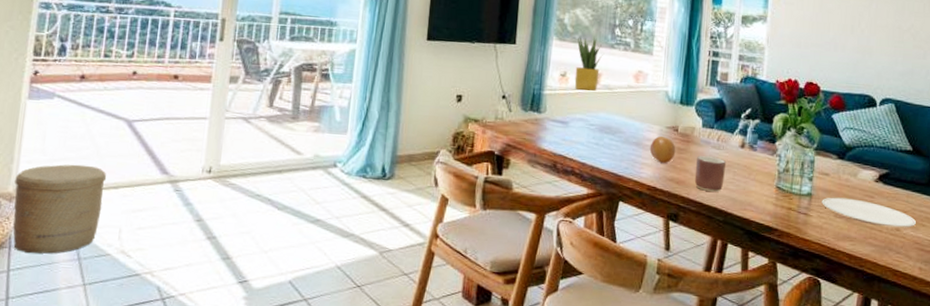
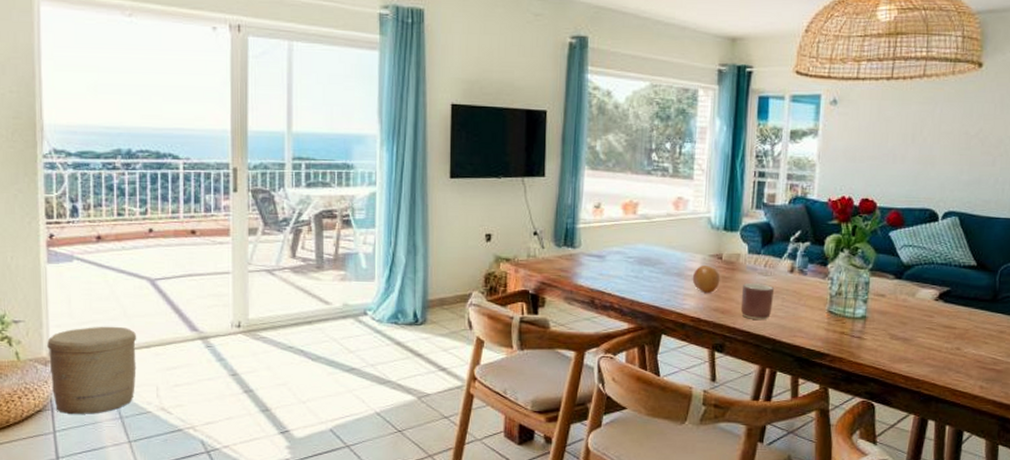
planter: present [574,37,603,92] -> none [609,164,639,223]
plate: present [822,197,916,228] -> none [877,319,978,347]

